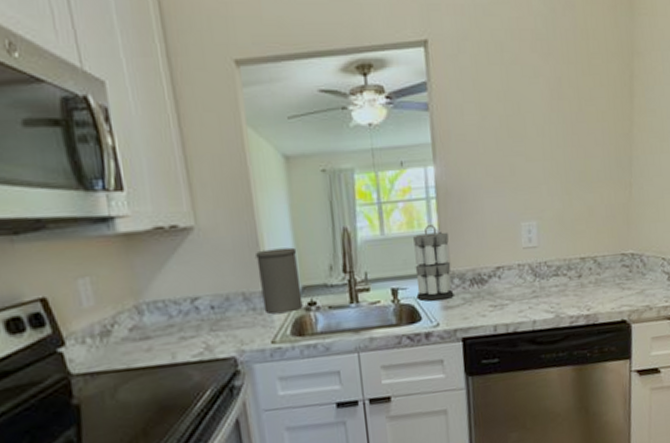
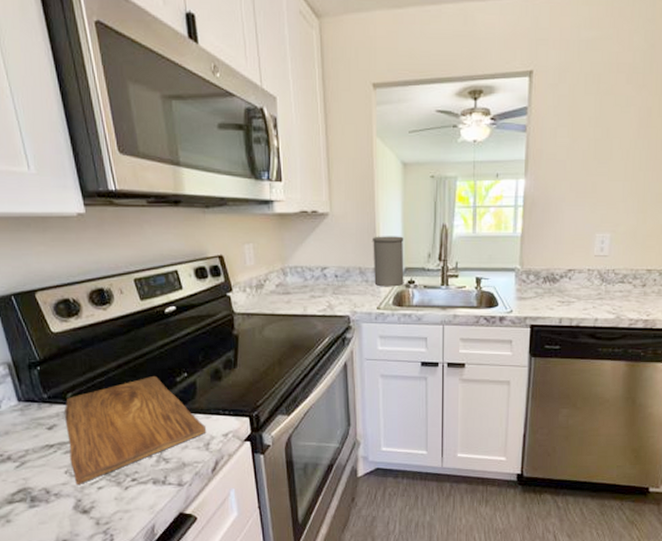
spice rack: present [413,225,454,302] -> none [496,229,529,291]

